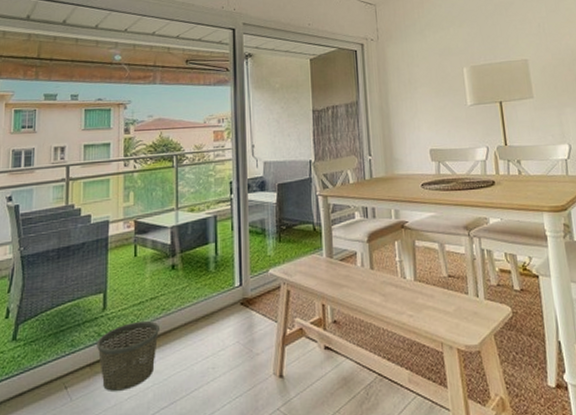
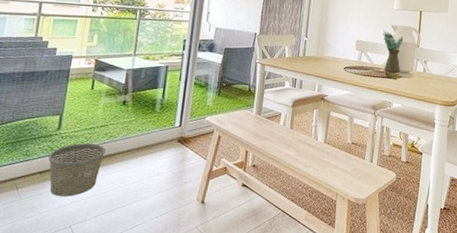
vase: none [459,131,491,189] -> present [382,29,404,79]
water jug: none [468,122,509,186] -> present [391,25,422,78]

